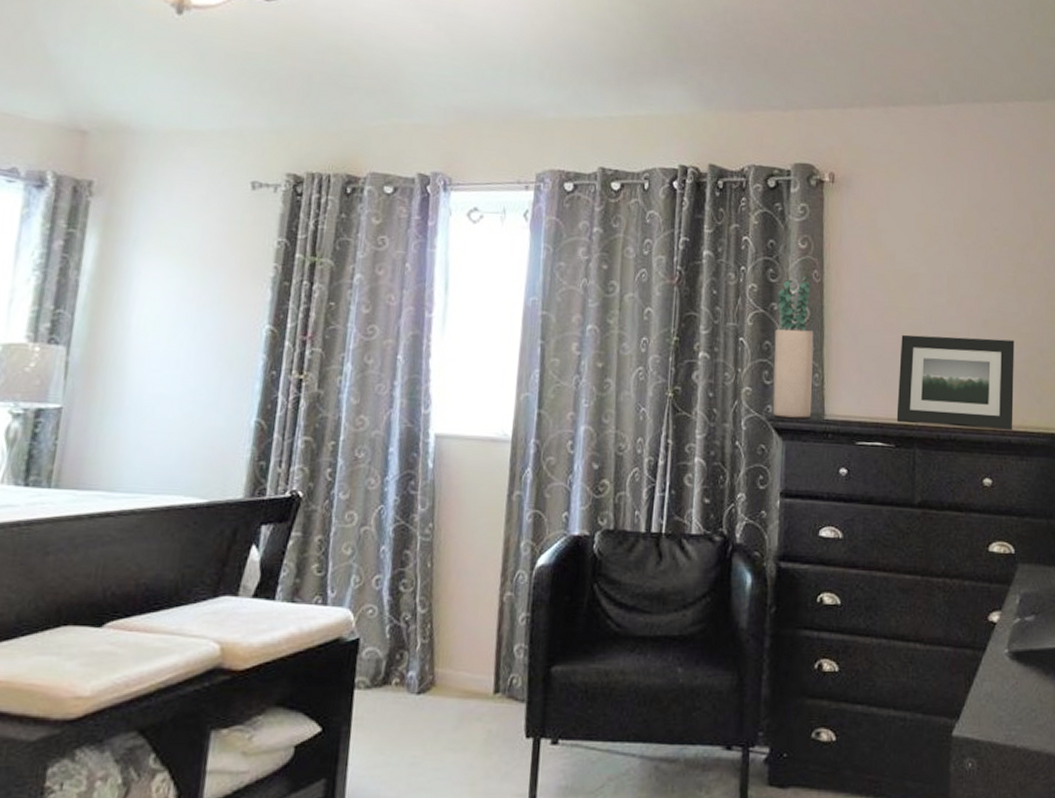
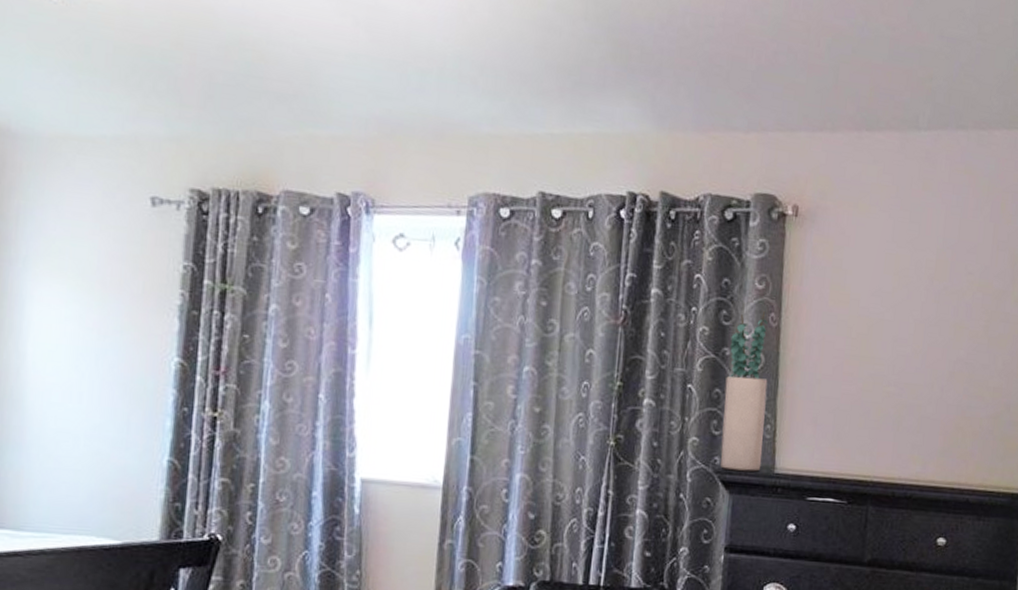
picture frame: present [896,334,1015,431] -> none [850,385,981,490]

